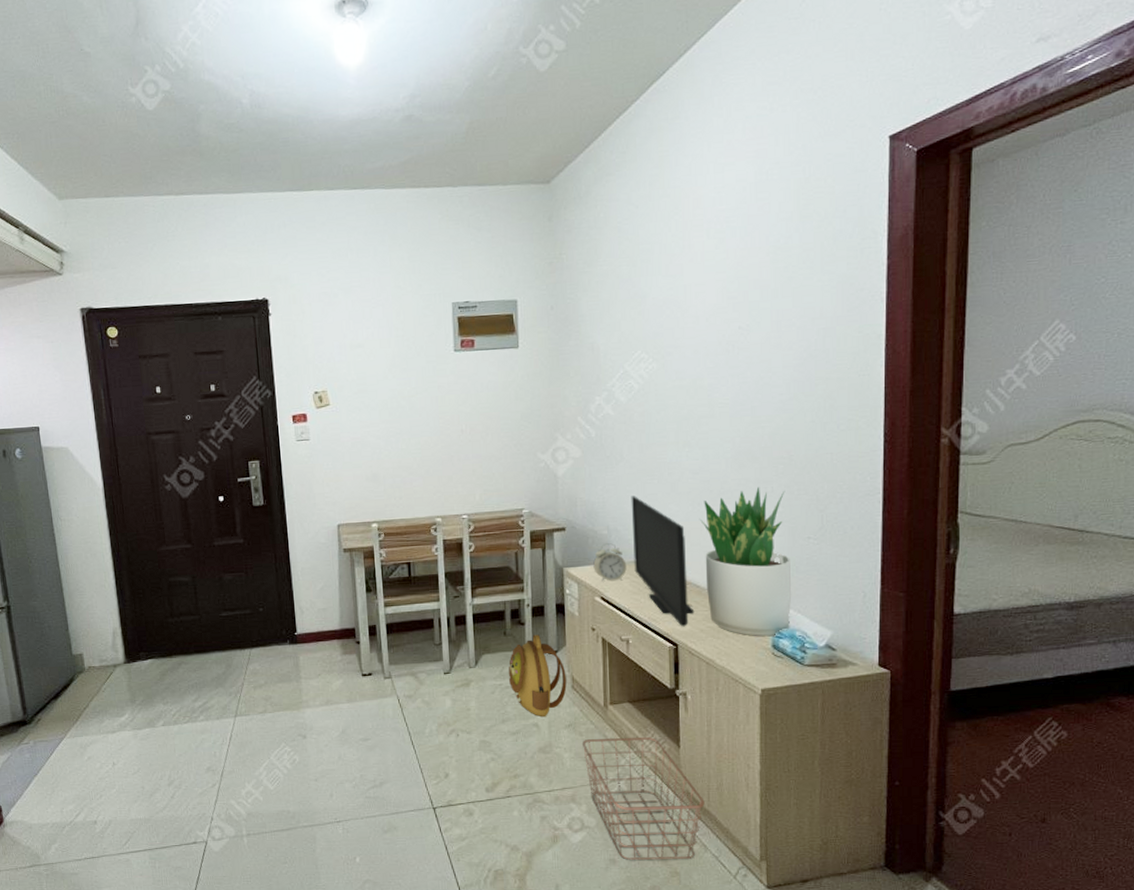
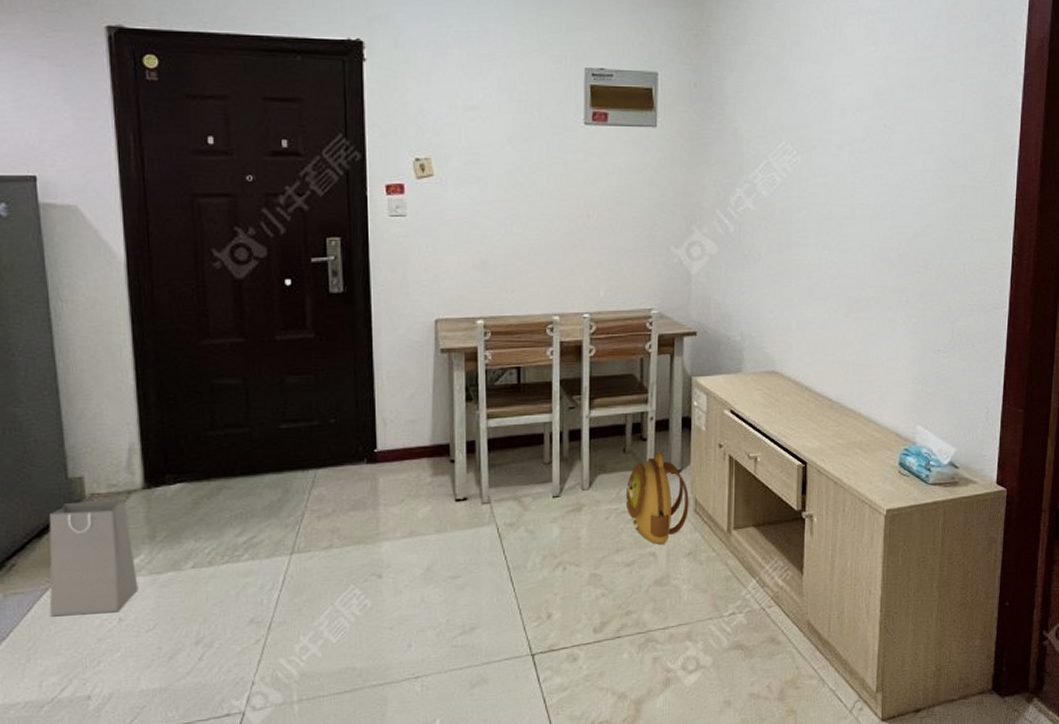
shopping bag: none [61,672,126,760] -> present [48,501,139,617]
basket: present [581,736,705,860] -> none [701,563,825,701]
alarm clock: present [593,543,627,582] -> none [724,351,759,393]
television: present [631,496,695,627] -> none [766,299,825,444]
planter: present [699,486,792,636] -> none [835,295,921,453]

